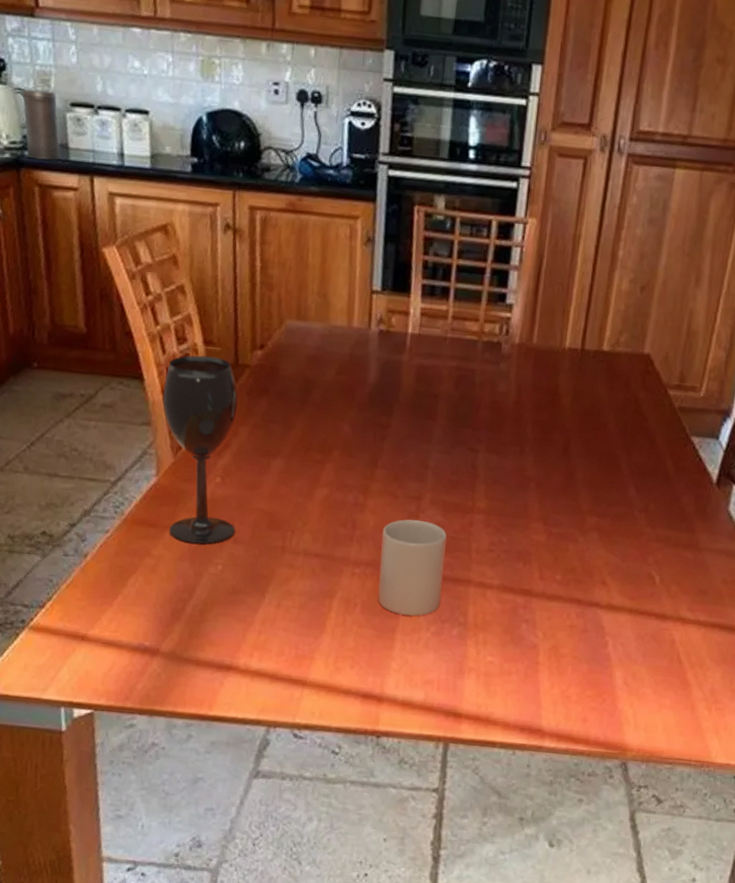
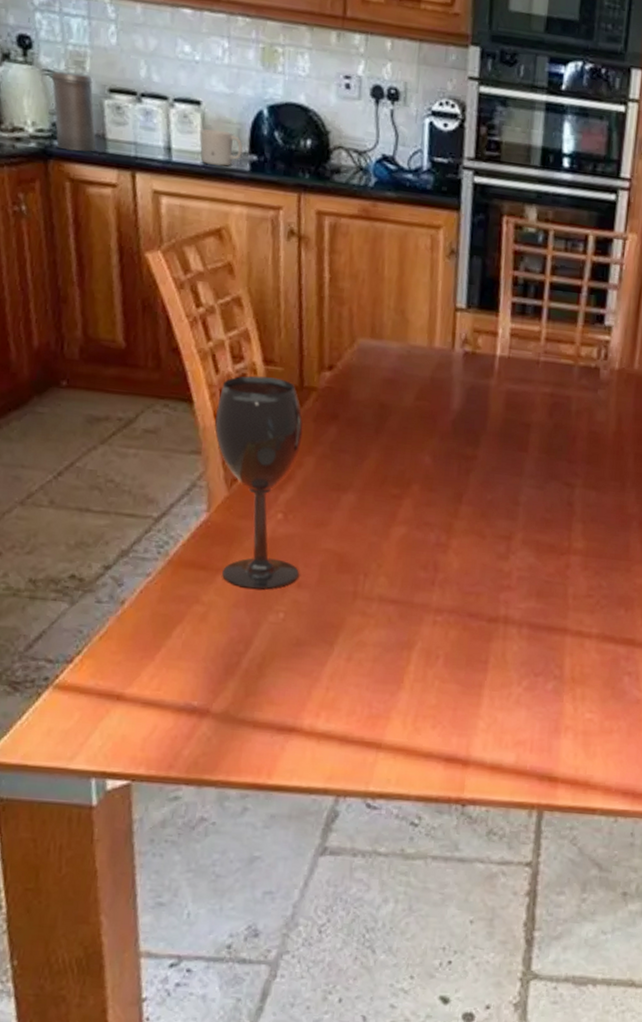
mug: none [147,135,185,169] -> present [199,129,243,166]
mug: present [377,519,447,616] -> none [462,561,541,669]

